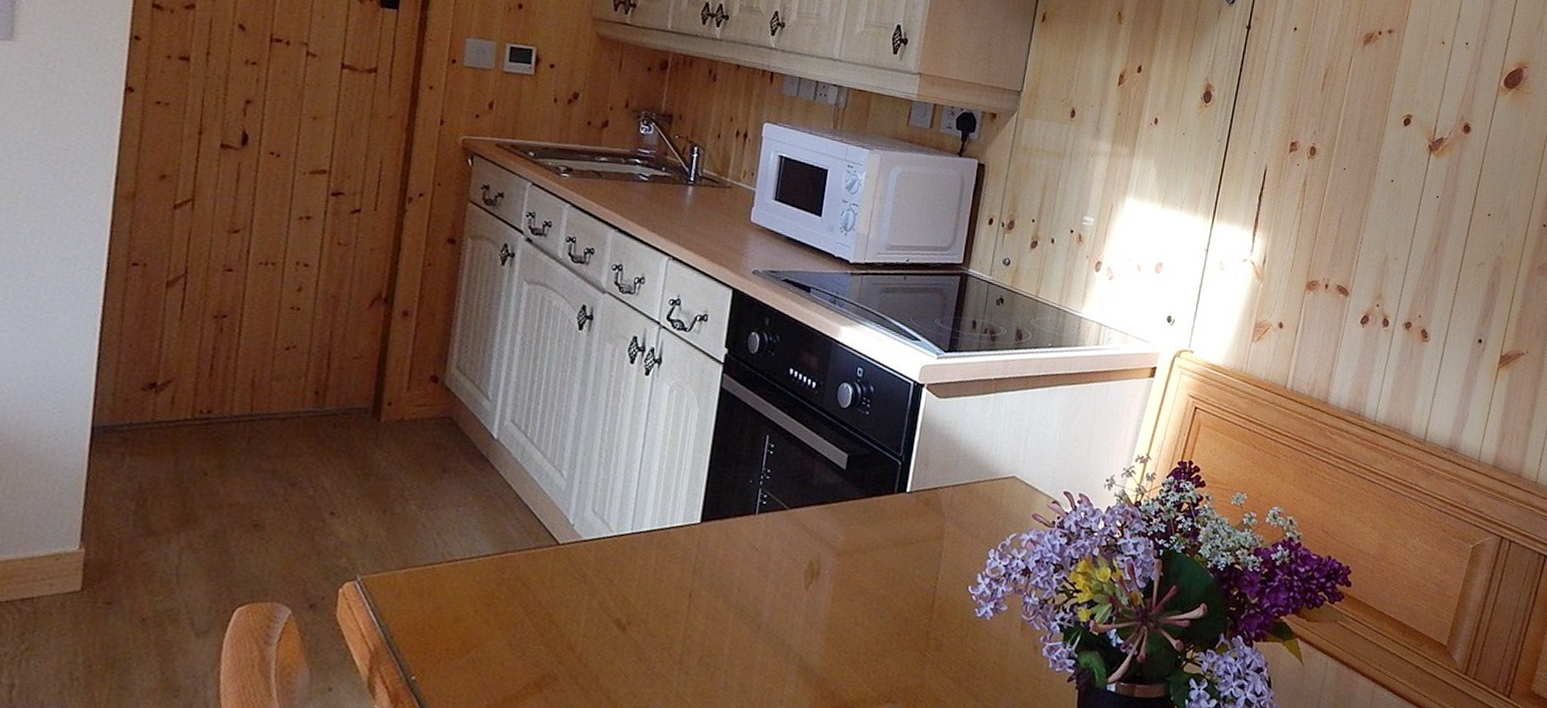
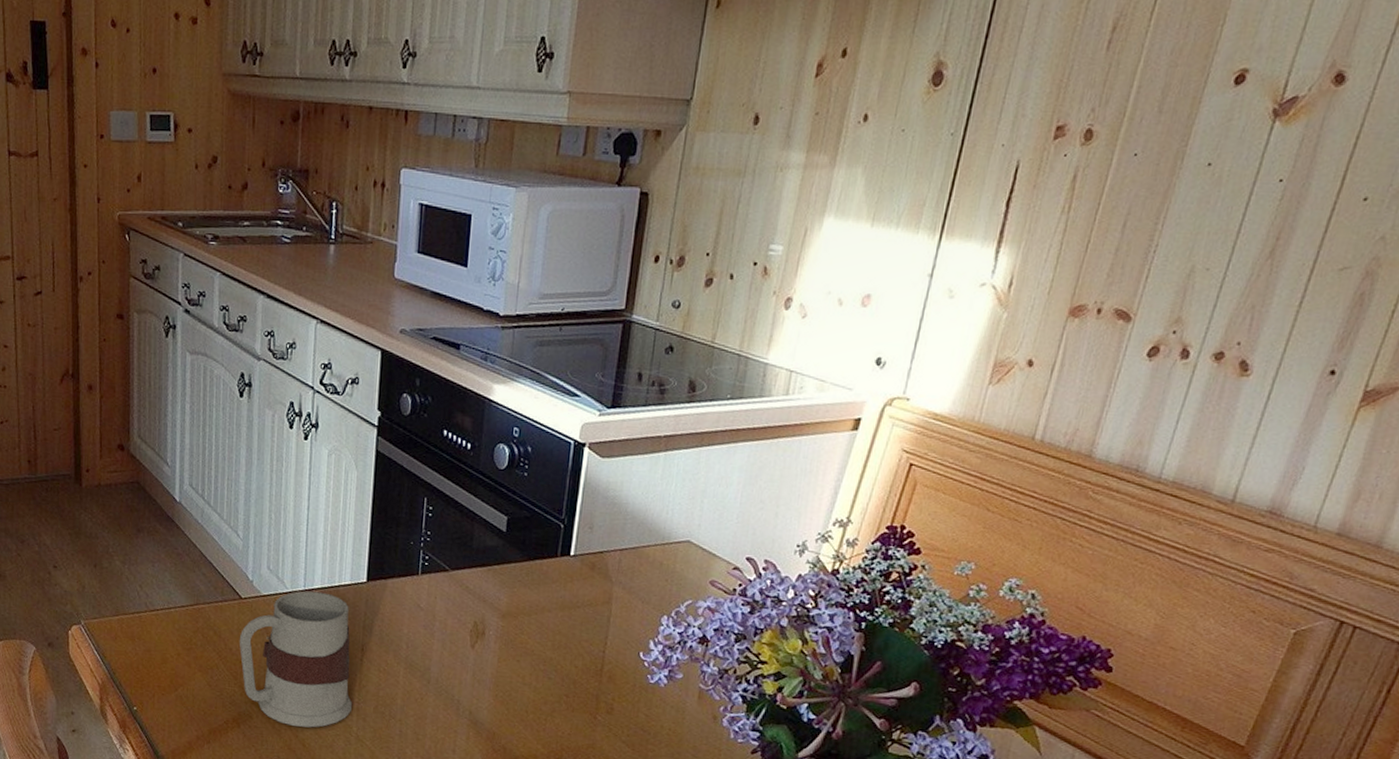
mug: none [550,534,679,687] -> present [239,590,352,728]

